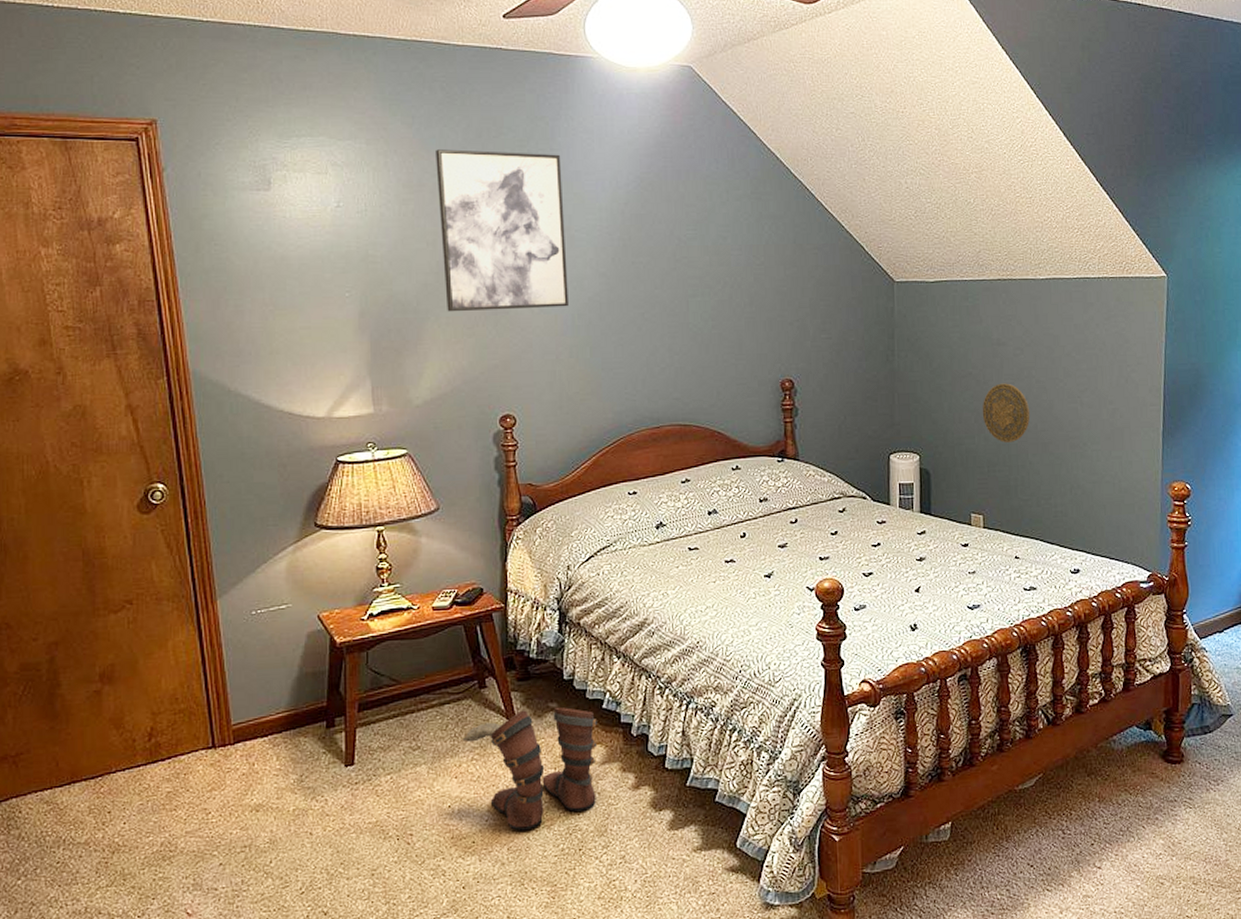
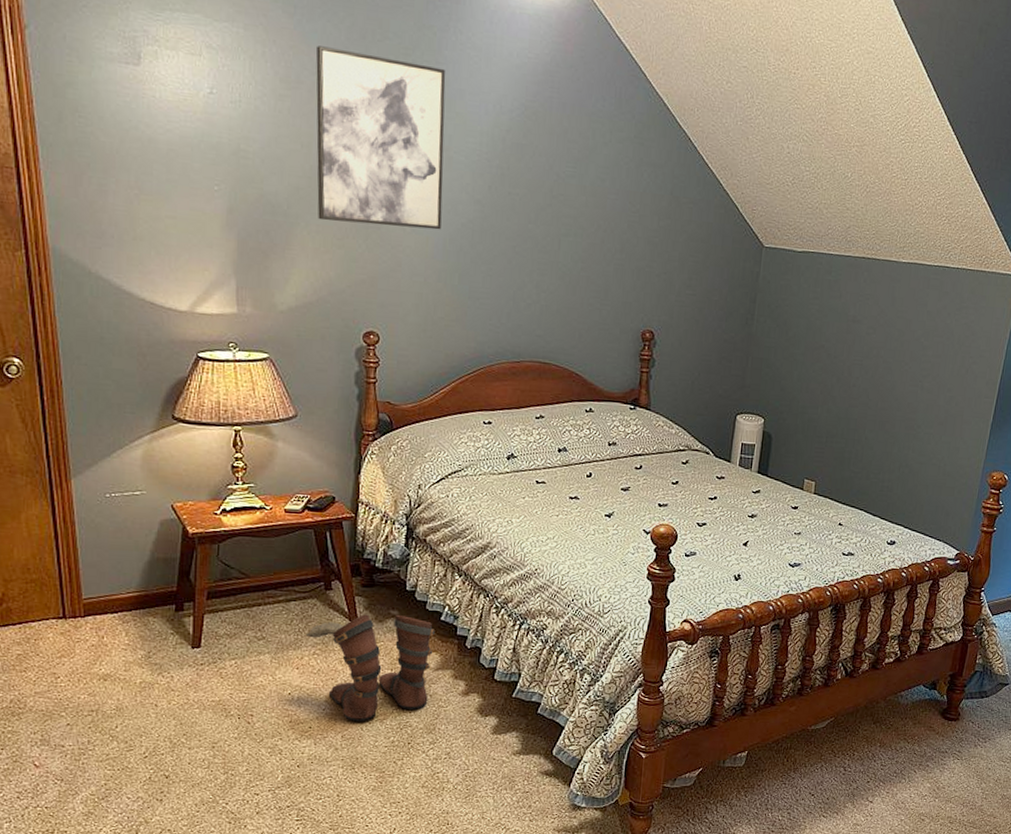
decorative plate: present [982,383,1031,442] -> none [828,359,874,417]

